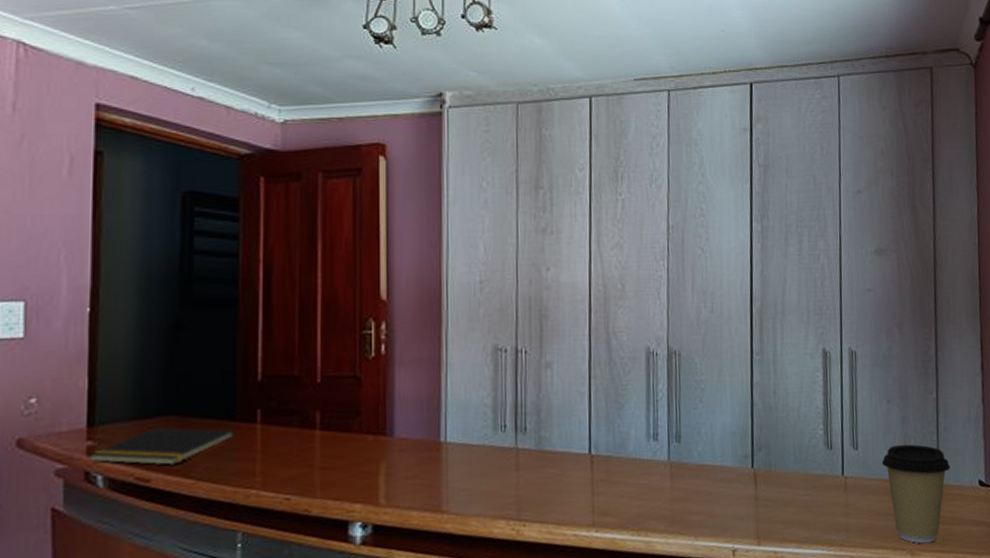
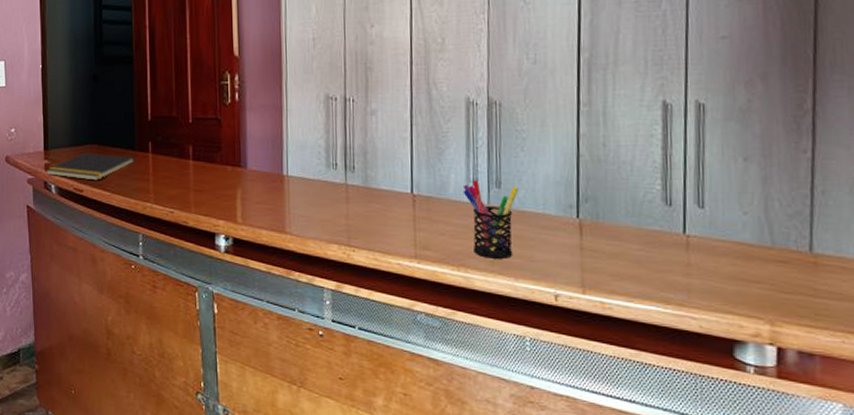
pen holder: none [643,435,698,519] -> present [462,180,518,259]
coffee cup: present [881,444,951,544] -> none [734,206,829,316]

